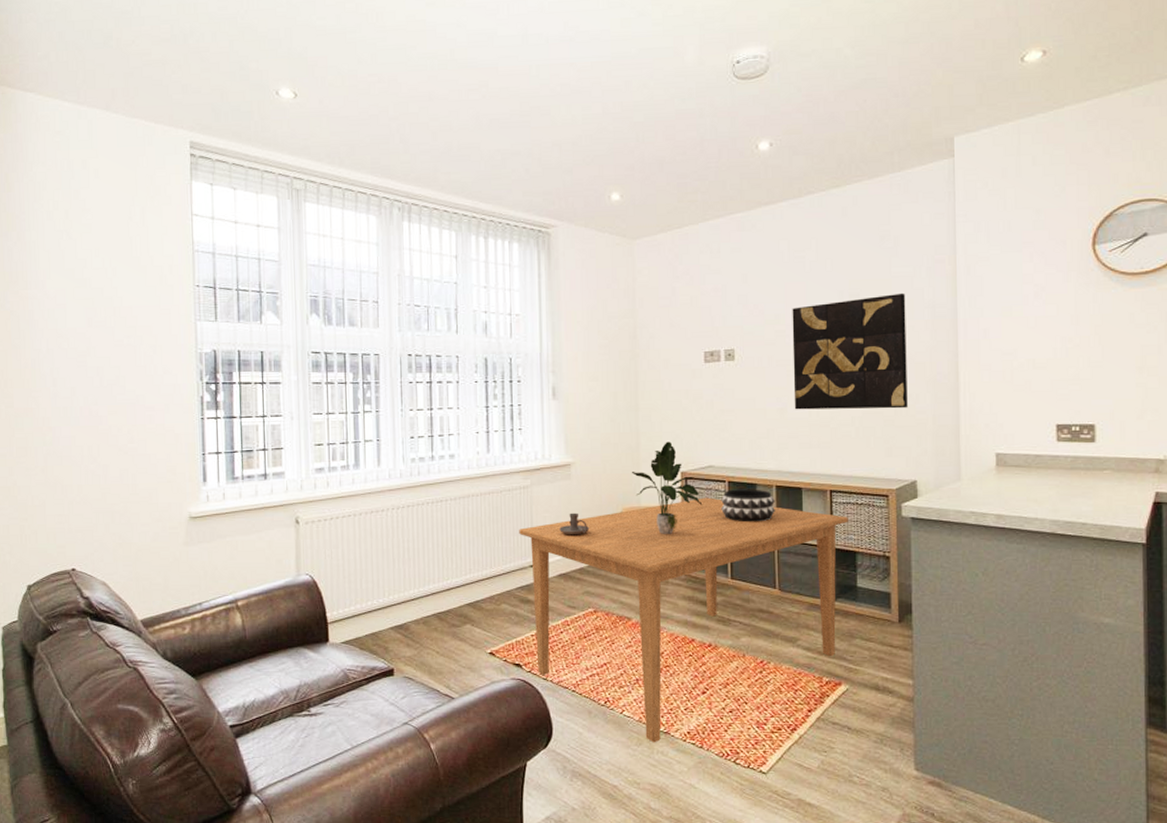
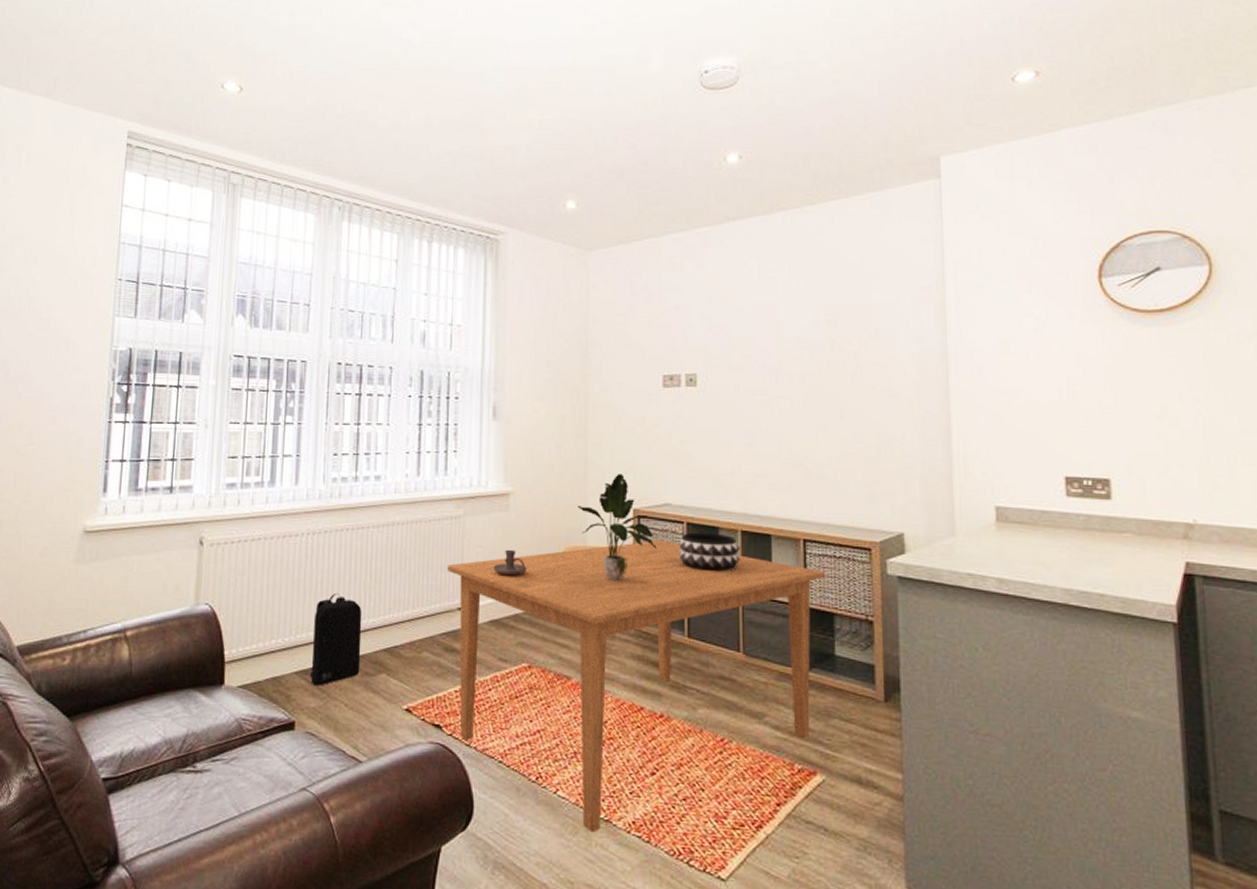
backpack: none [403,559,448,638] -> present [309,593,362,686]
wall art: present [792,293,908,410] -> none [761,320,892,450]

